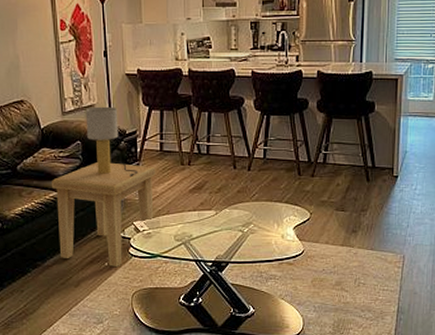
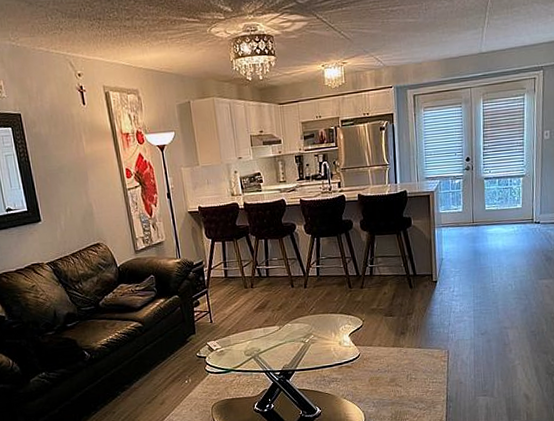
side table: present [52,162,156,266] -> none [131,291,225,384]
table lamp: present [85,106,138,176] -> none [155,242,207,303]

